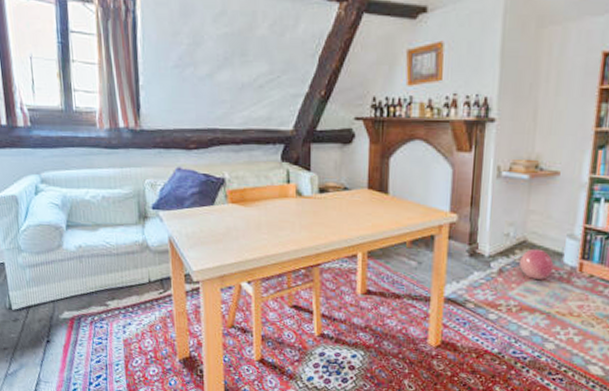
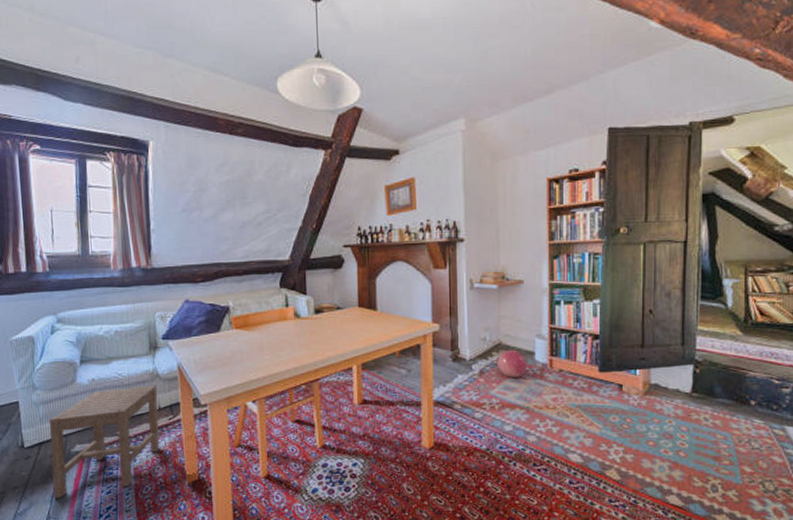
stool: none [36,257,150,363] -> present [49,385,160,498]

